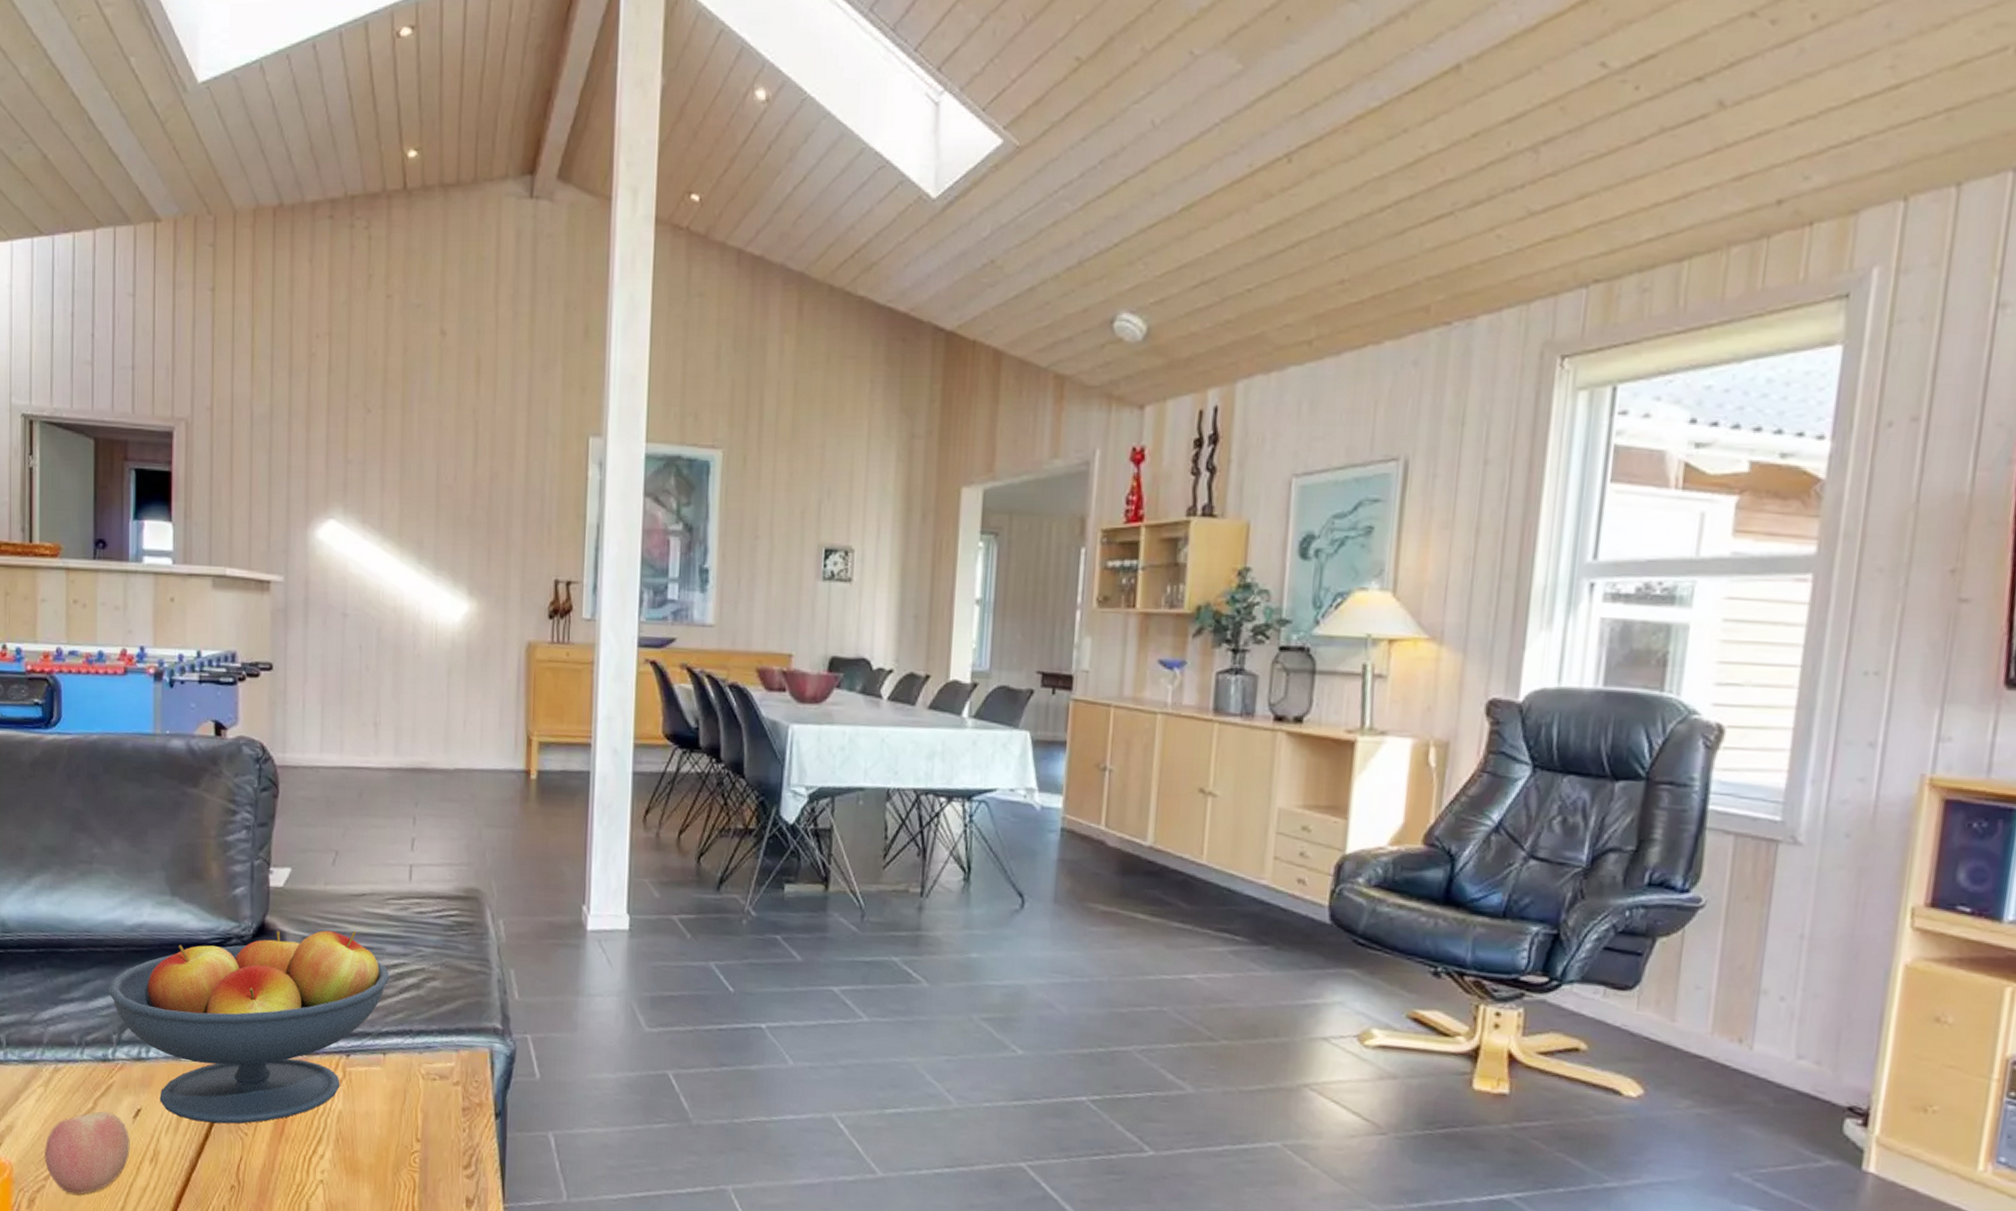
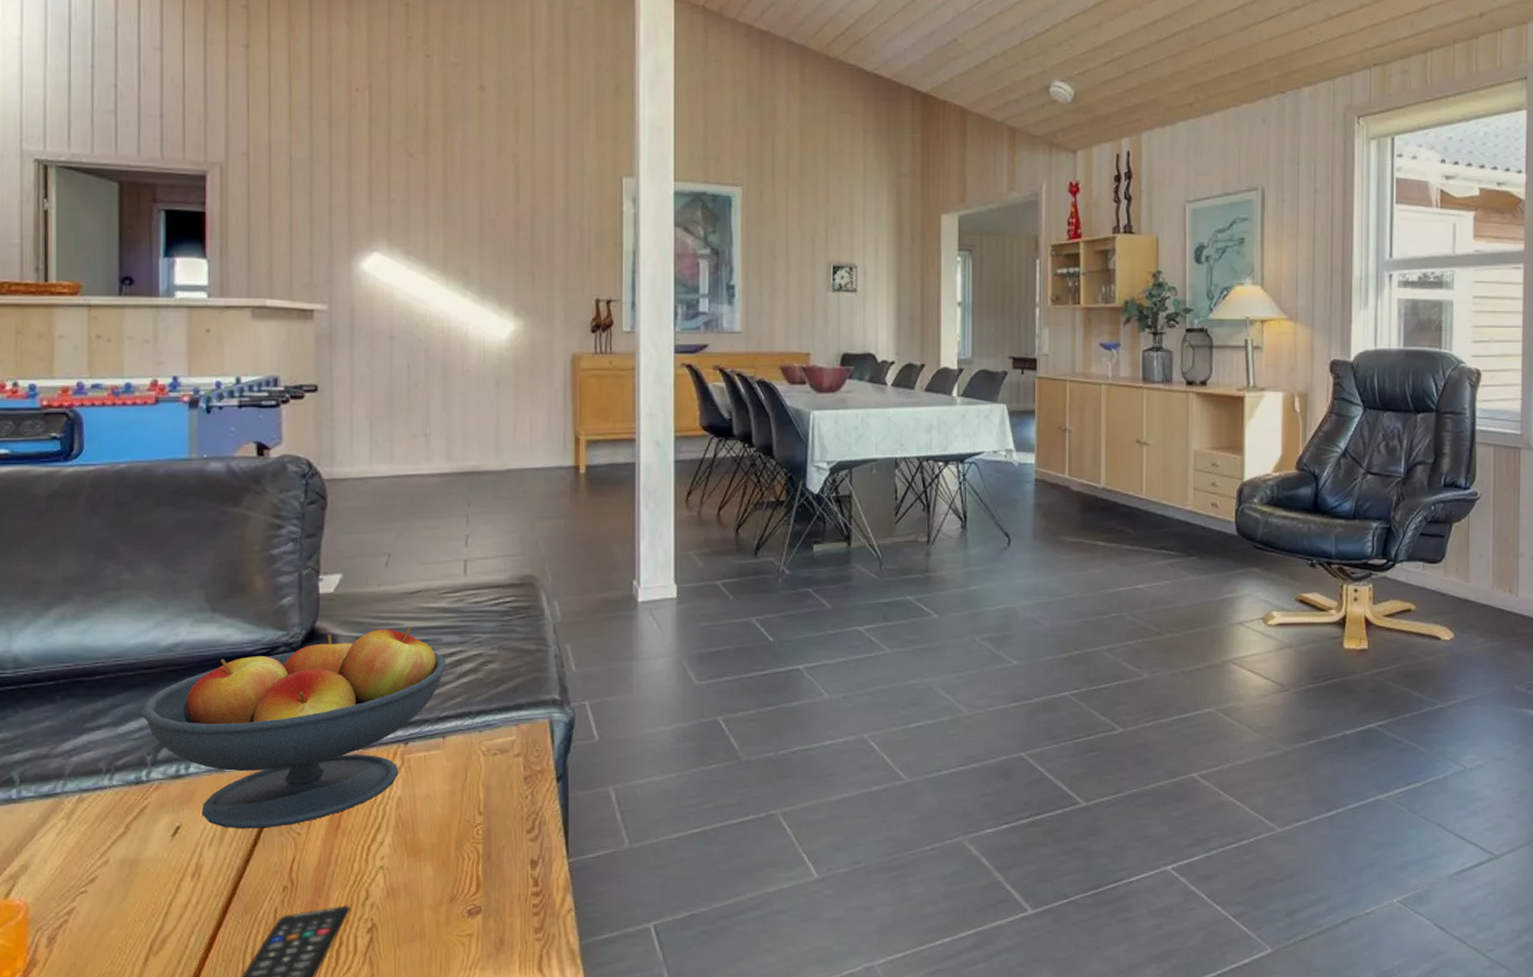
apple: present [44,1111,130,1195] -> none [67,835,168,924]

